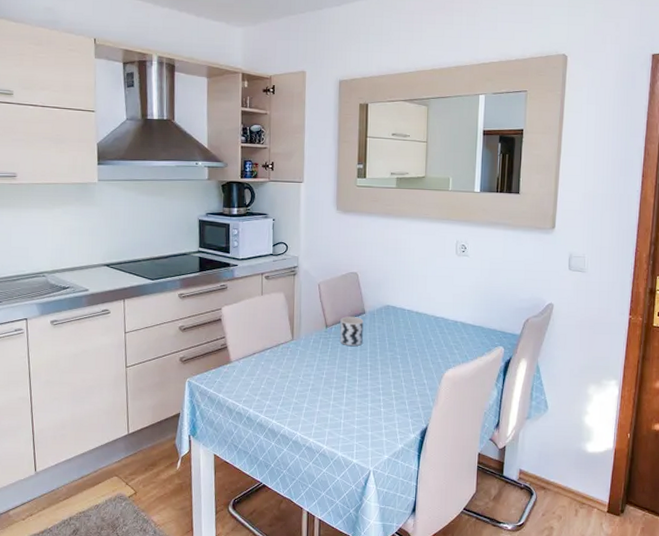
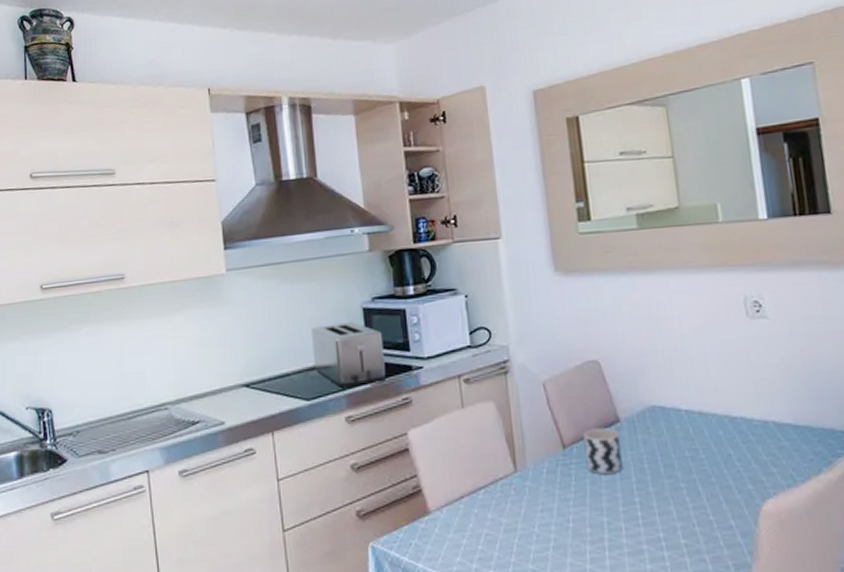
toaster: none [158,228,212,274] -> present [310,322,386,388]

